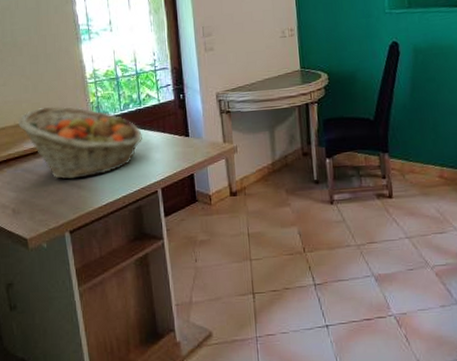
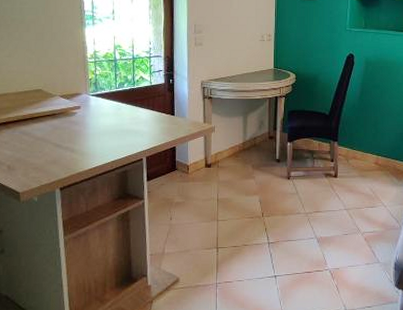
fruit basket: present [17,106,142,180] -> none [19,79,133,144]

